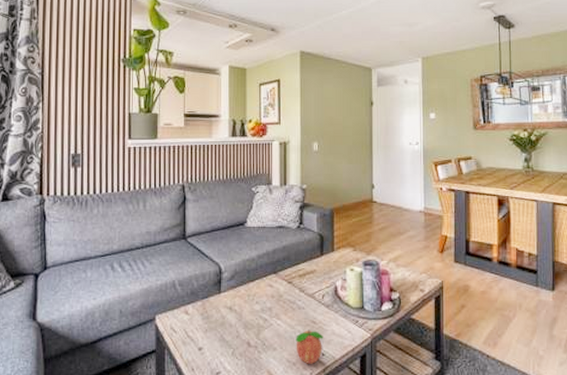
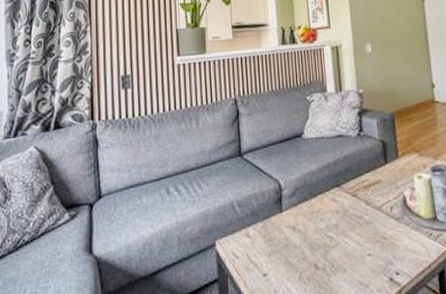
fruit: present [296,329,324,364] -> none [366,246,396,285]

